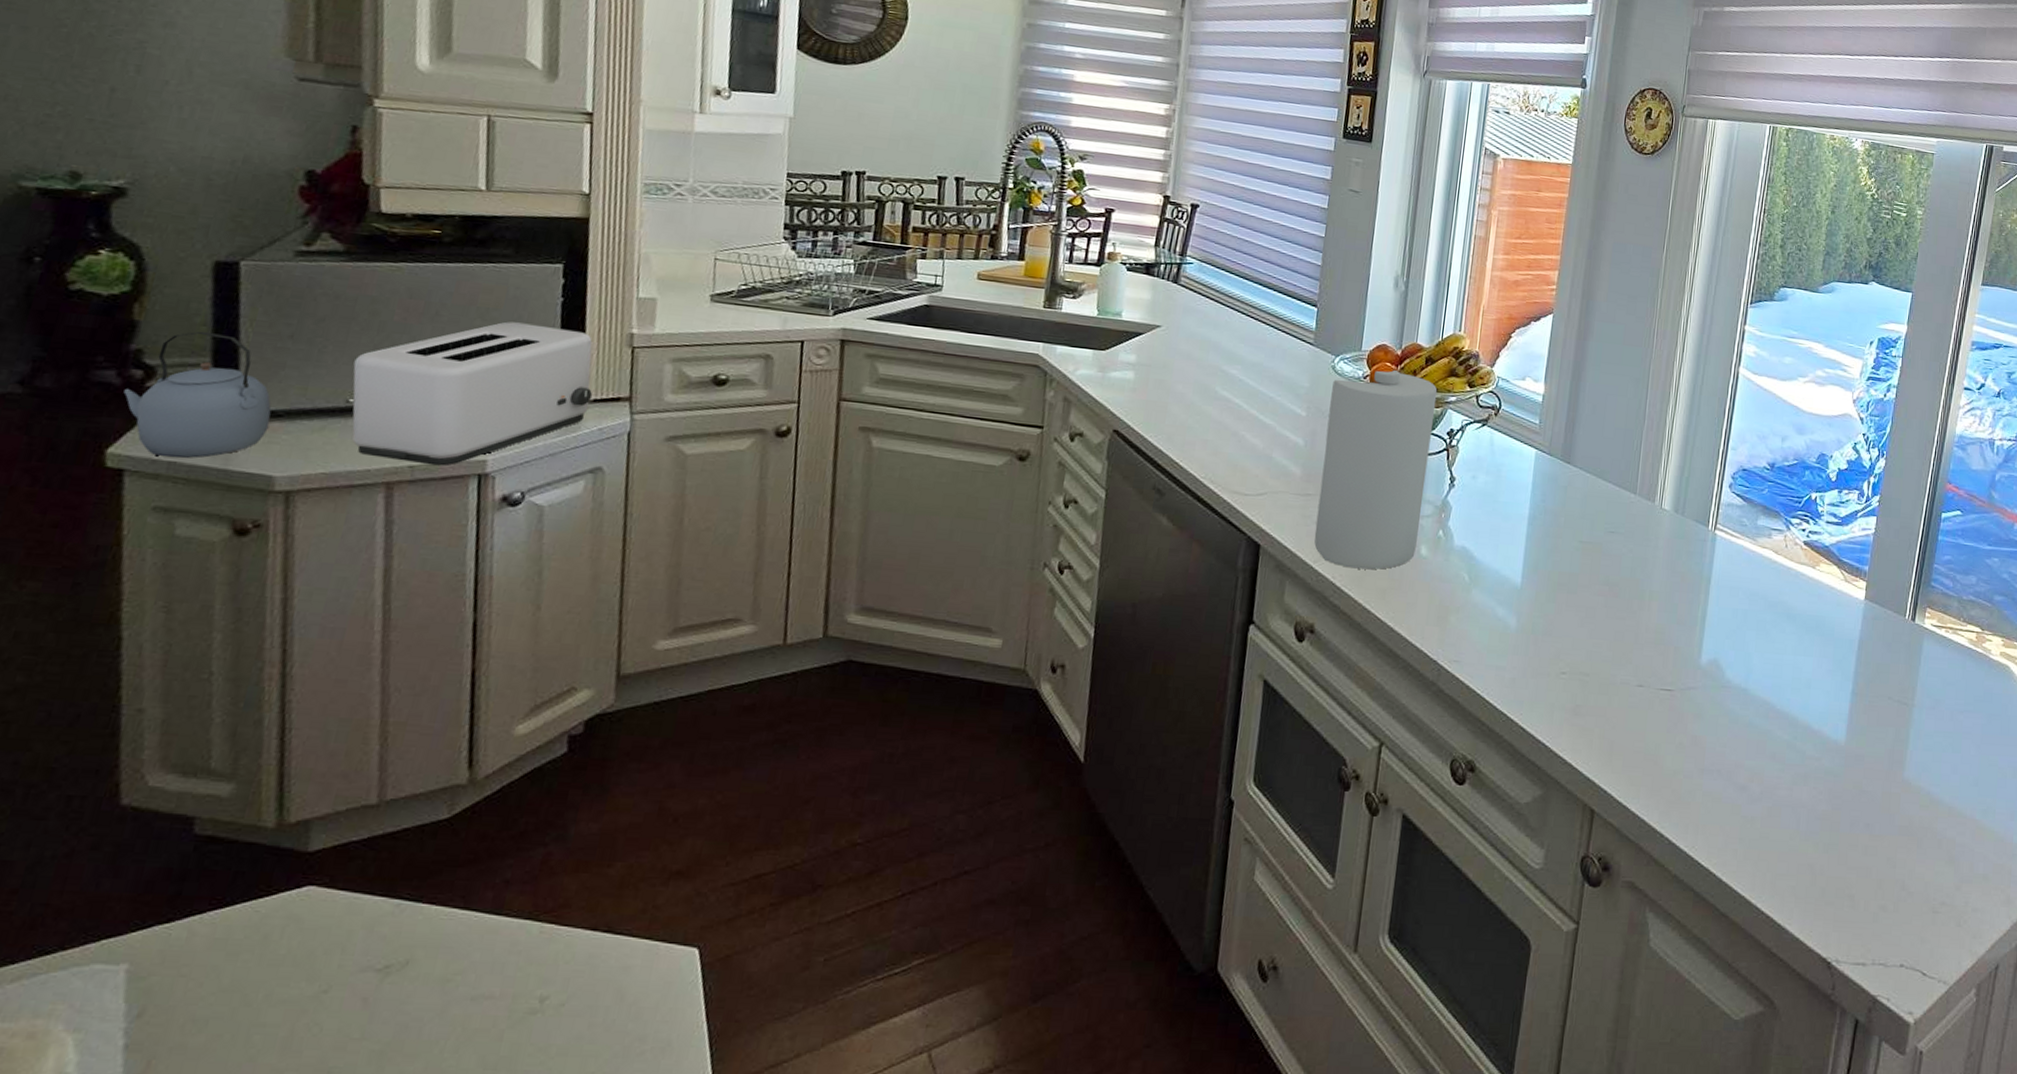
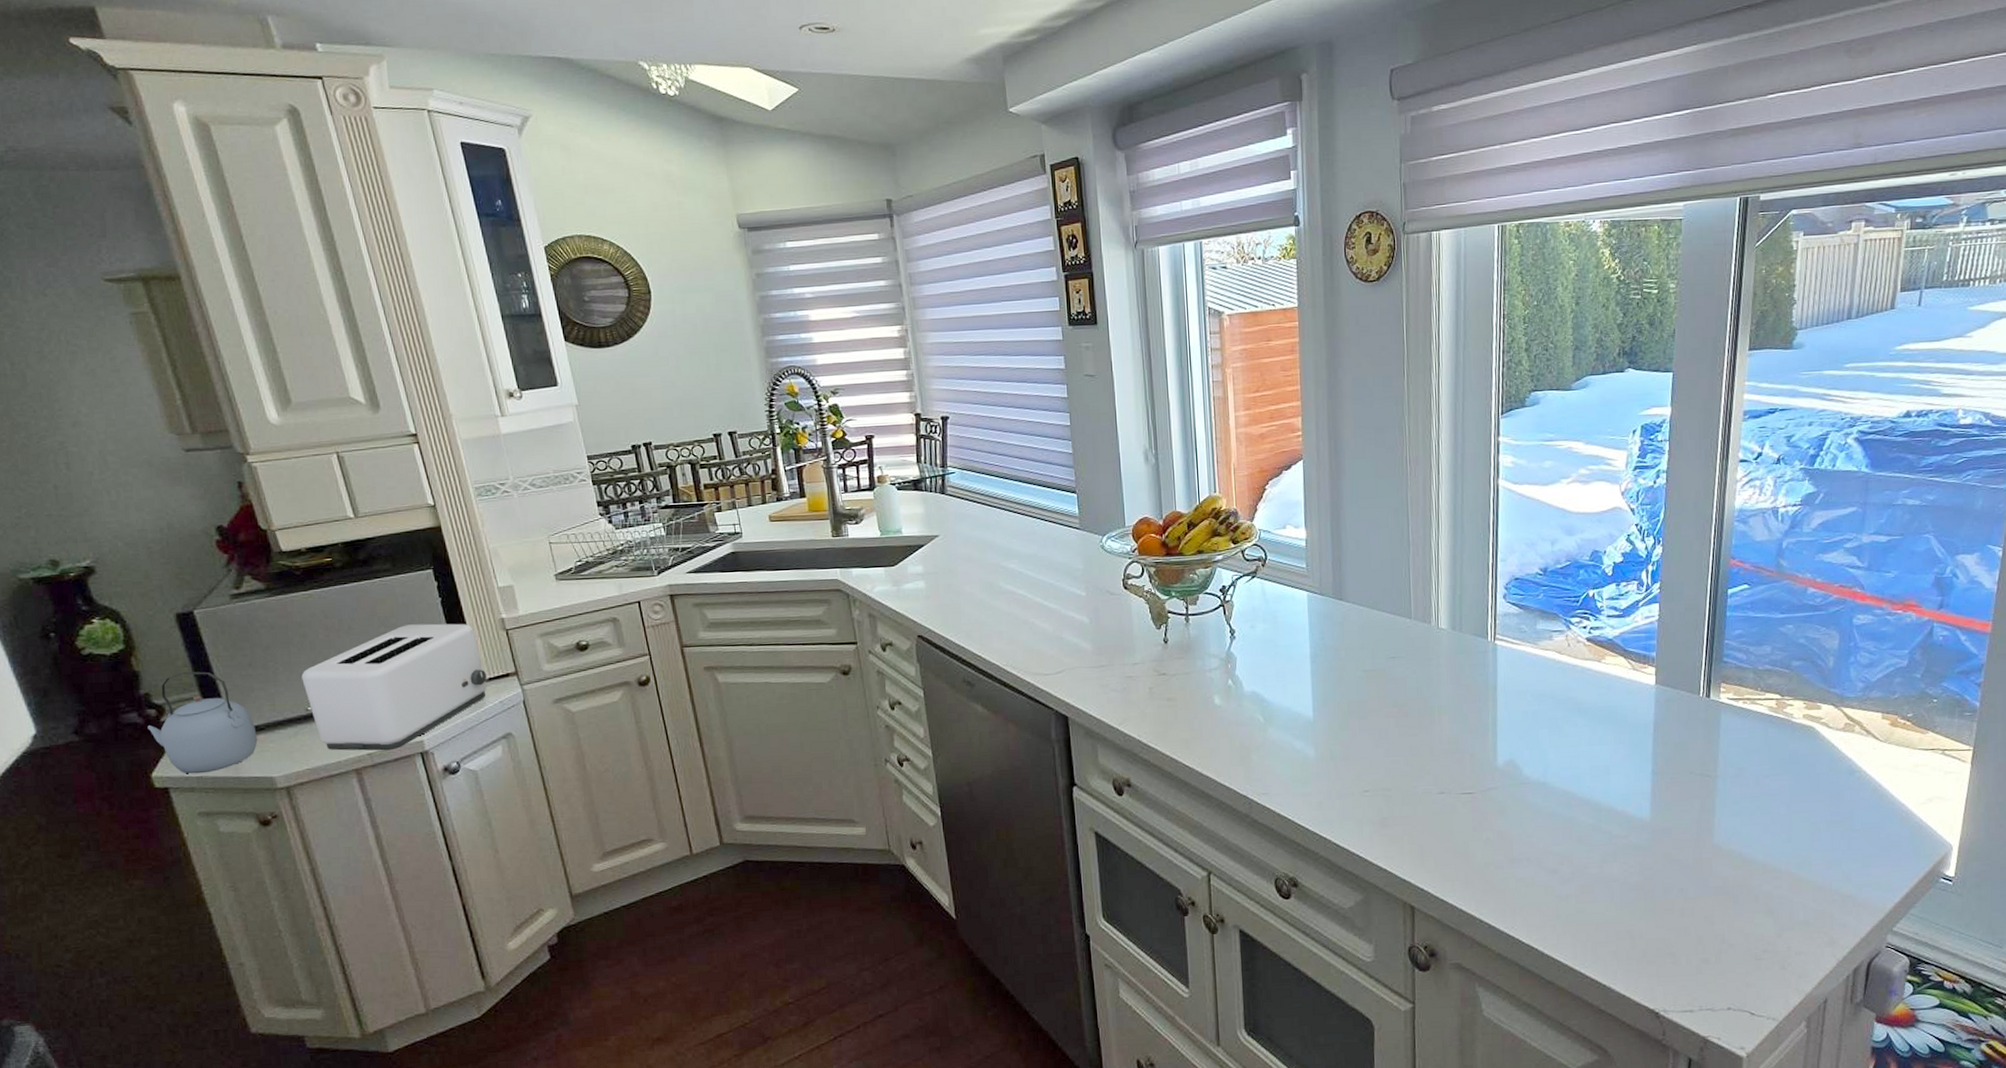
paper towel holder: present [1314,370,1438,570] -> none [1105,540,1210,726]

